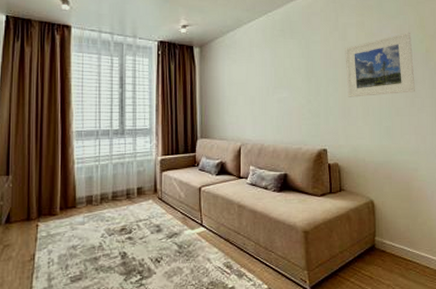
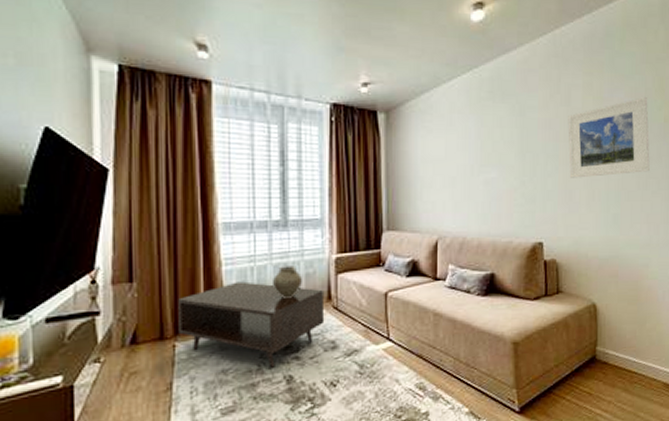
coffee table: none [41,176,152,245] -> present [178,281,325,368]
ceramic pot: none [113,165,134,190] -> present [273,265,302,298]

